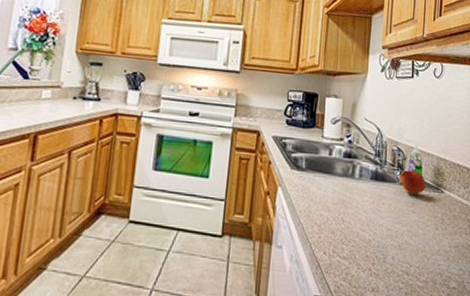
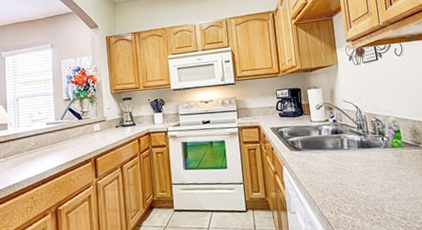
fruit: present [399,170,427,194] -> none [382,134,408,154]

